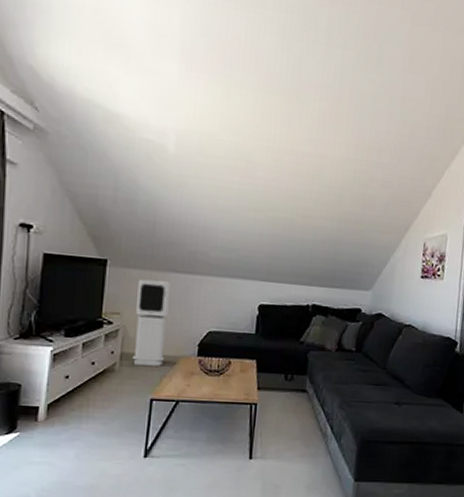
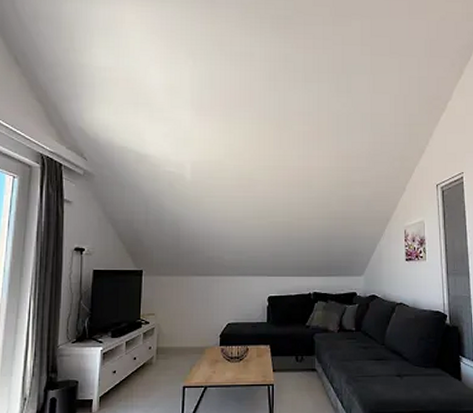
air purifier: present [133,279,170,366] -> none [167,283,194,357]

